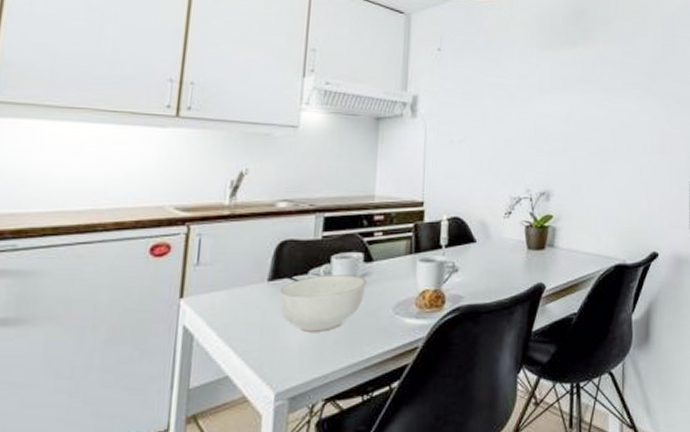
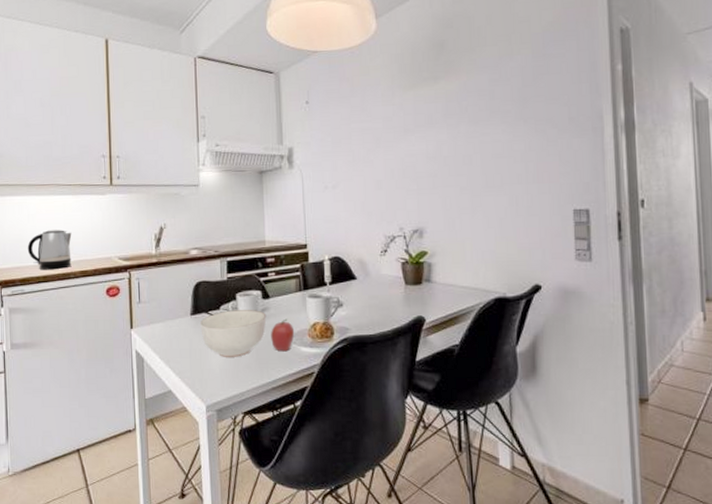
kettle: none [31,167,108,220] -> present [27,230,72,270]
fruit: none [369,285,400,324] -> present [271,318,295,352]

